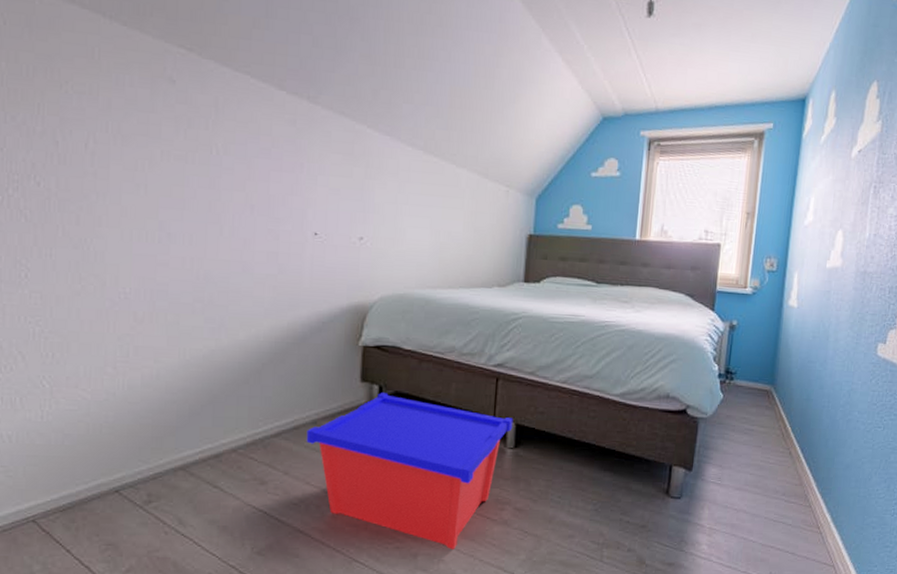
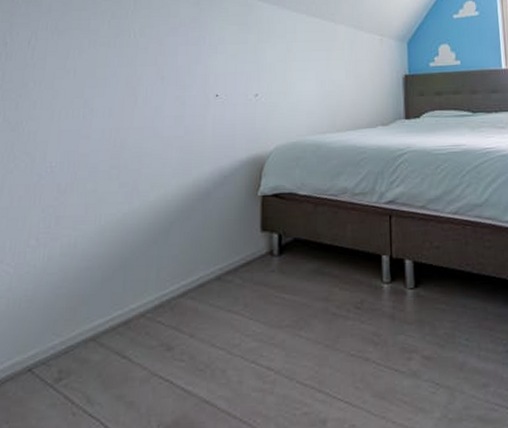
storage bin: present [306,393,513,549] -> none [211,241,411,411]

